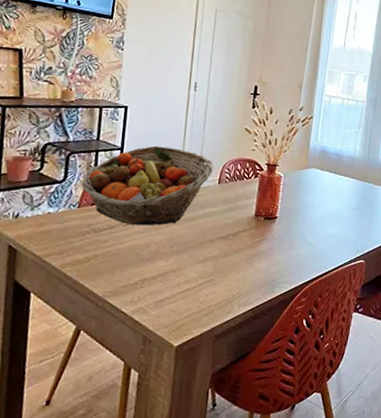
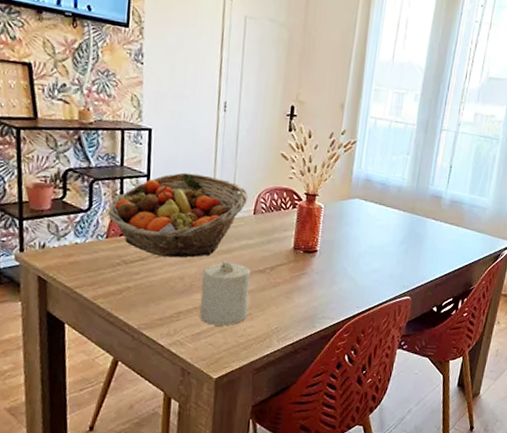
candle: none [164,228,214,292] -> present [199,261,250,326]

